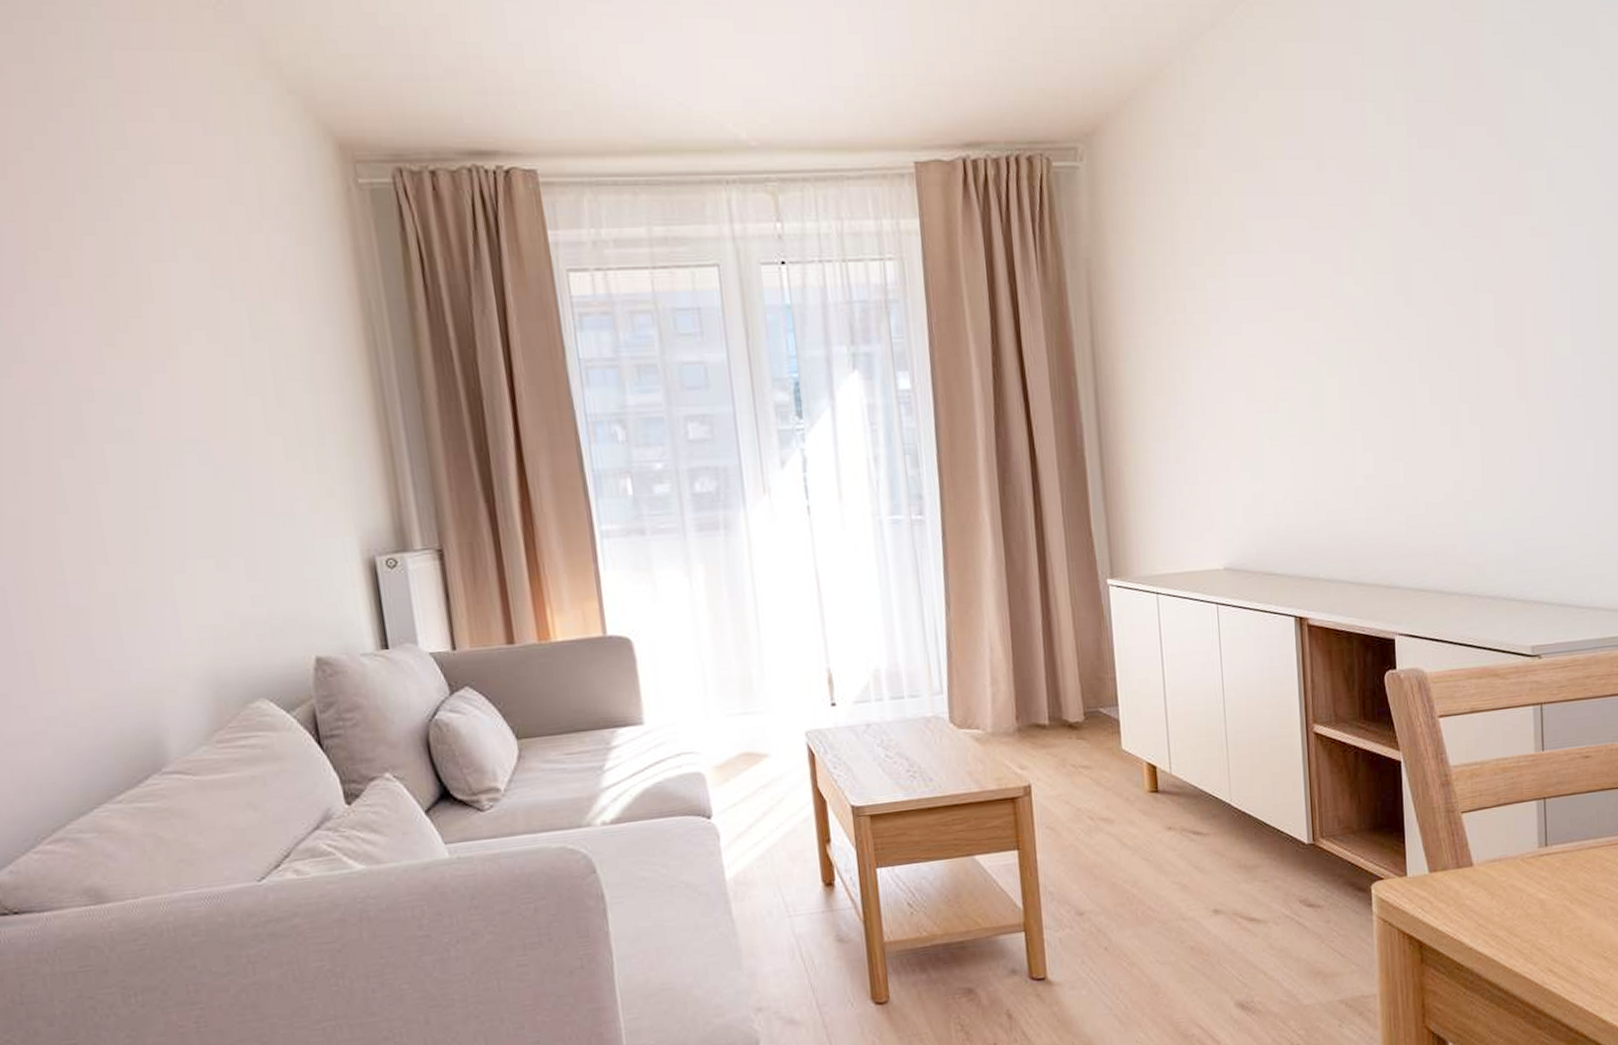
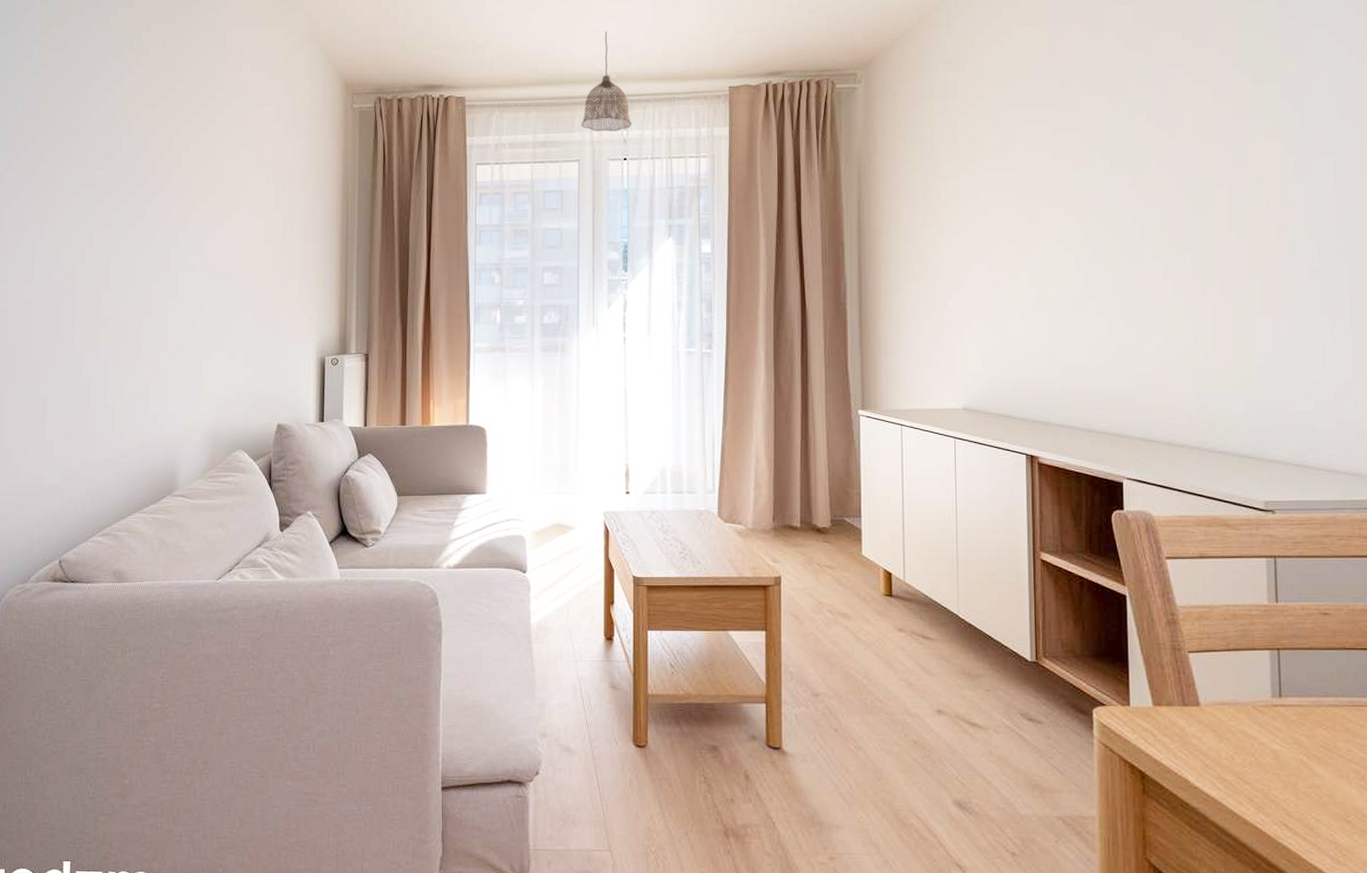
pendant lamp: none [715,77,787,223] -> present [581,31,632,132]

